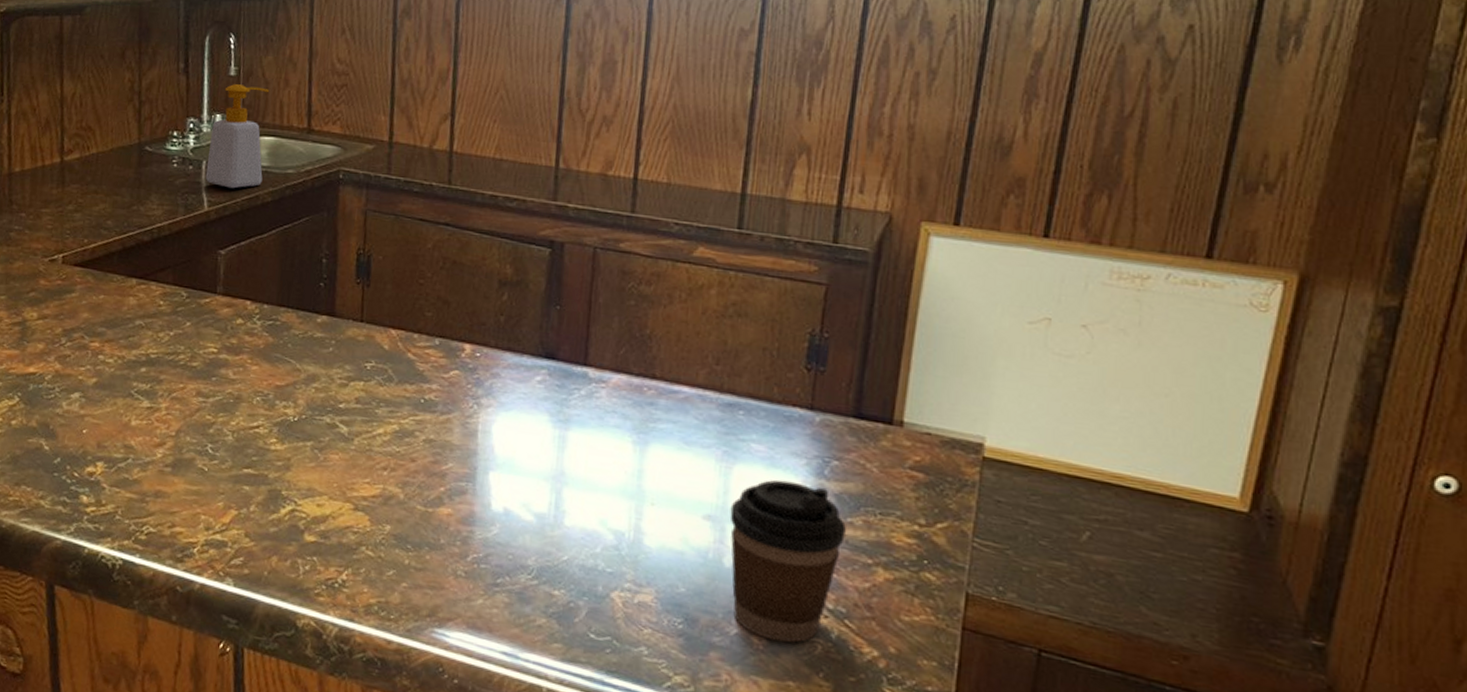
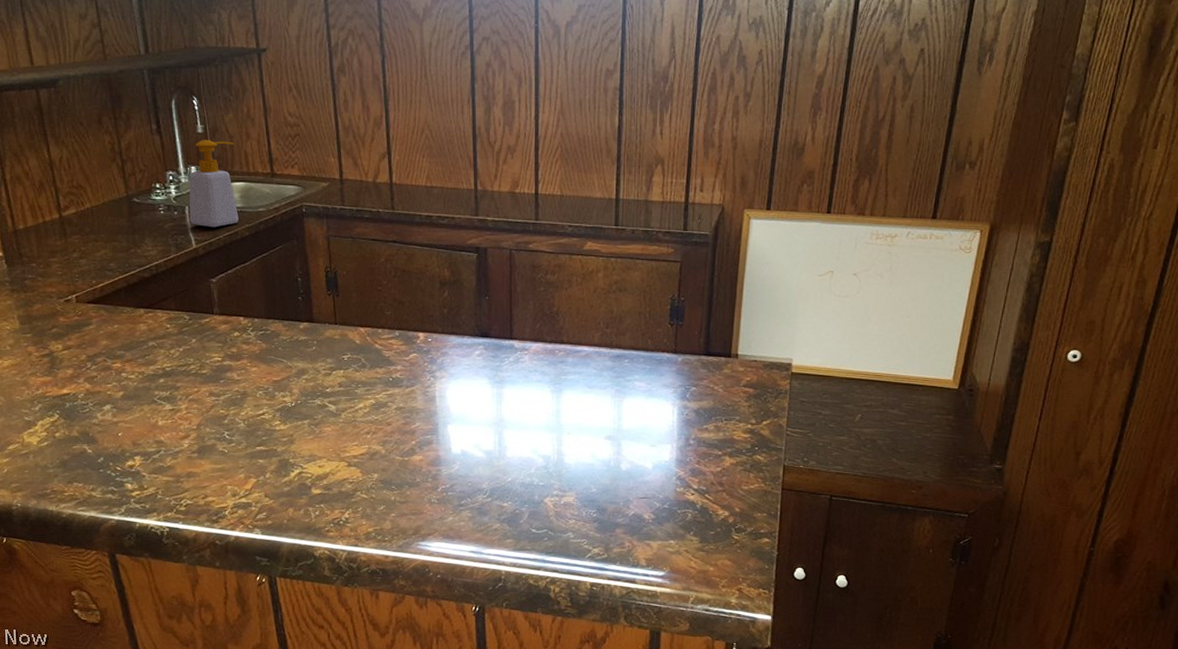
coffee cup: present [730,479,846,643] -> none [623,405,703,515]

